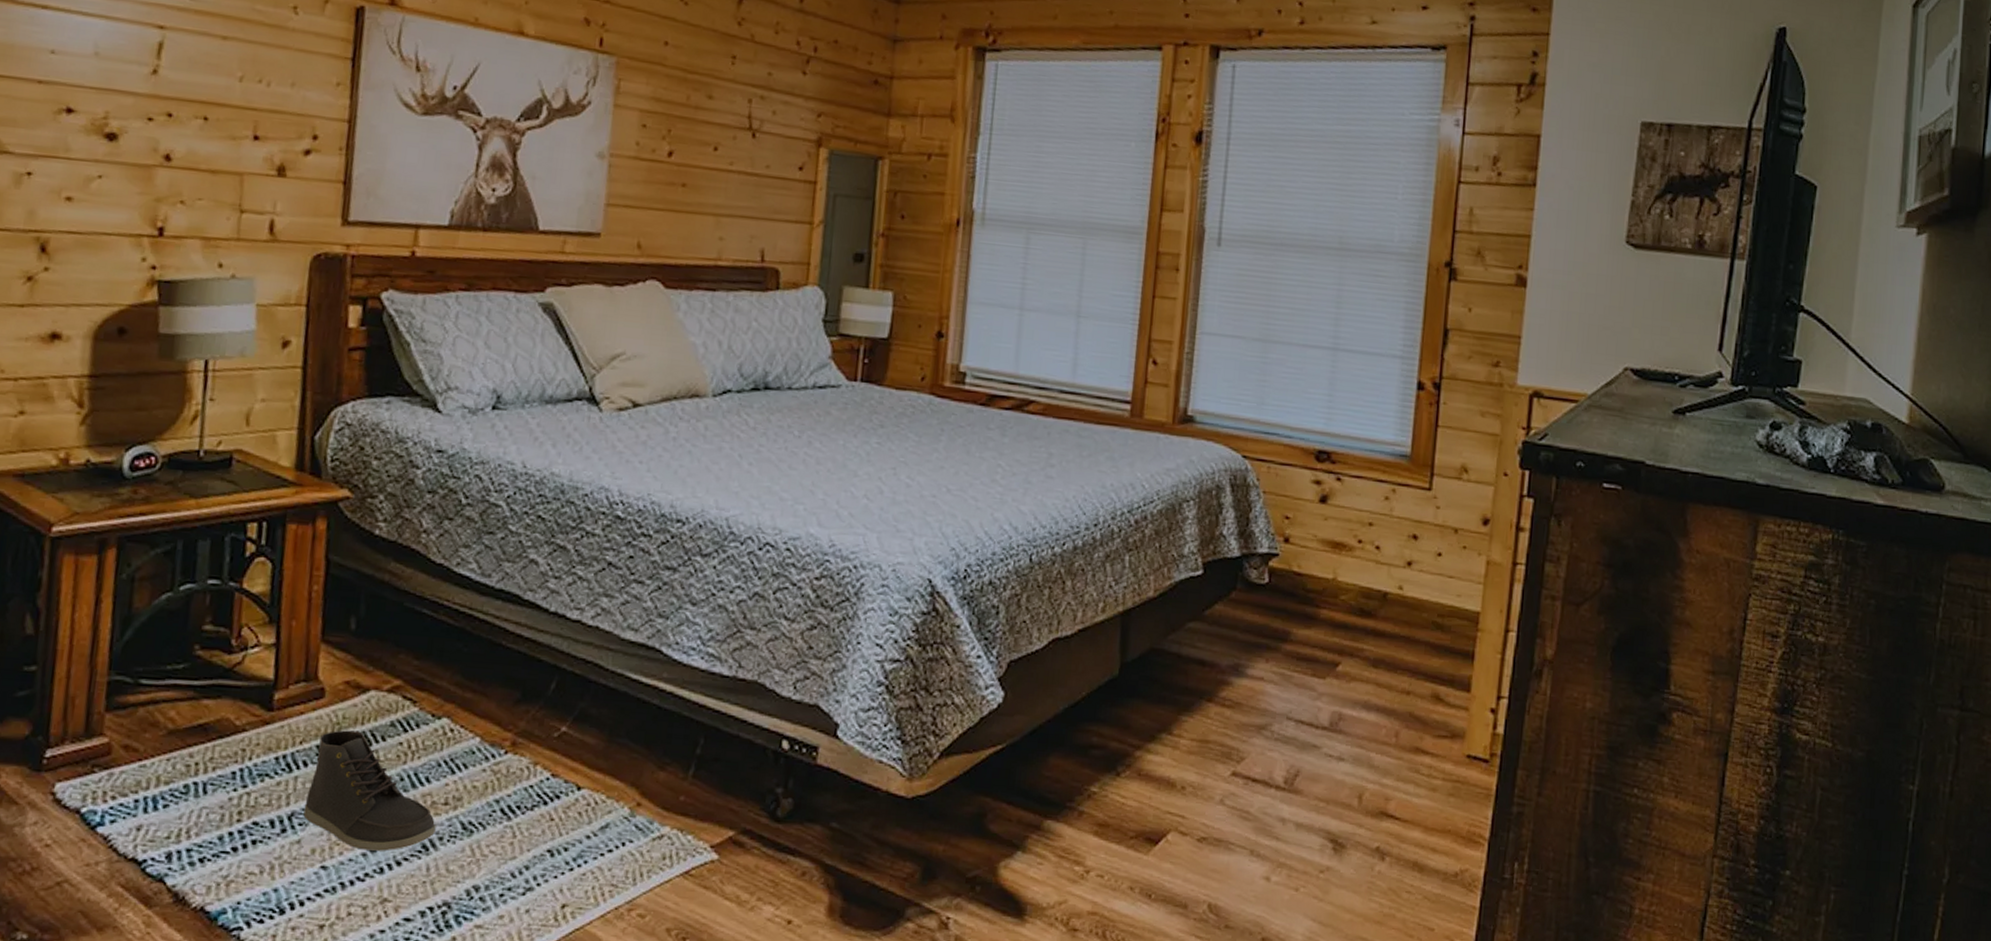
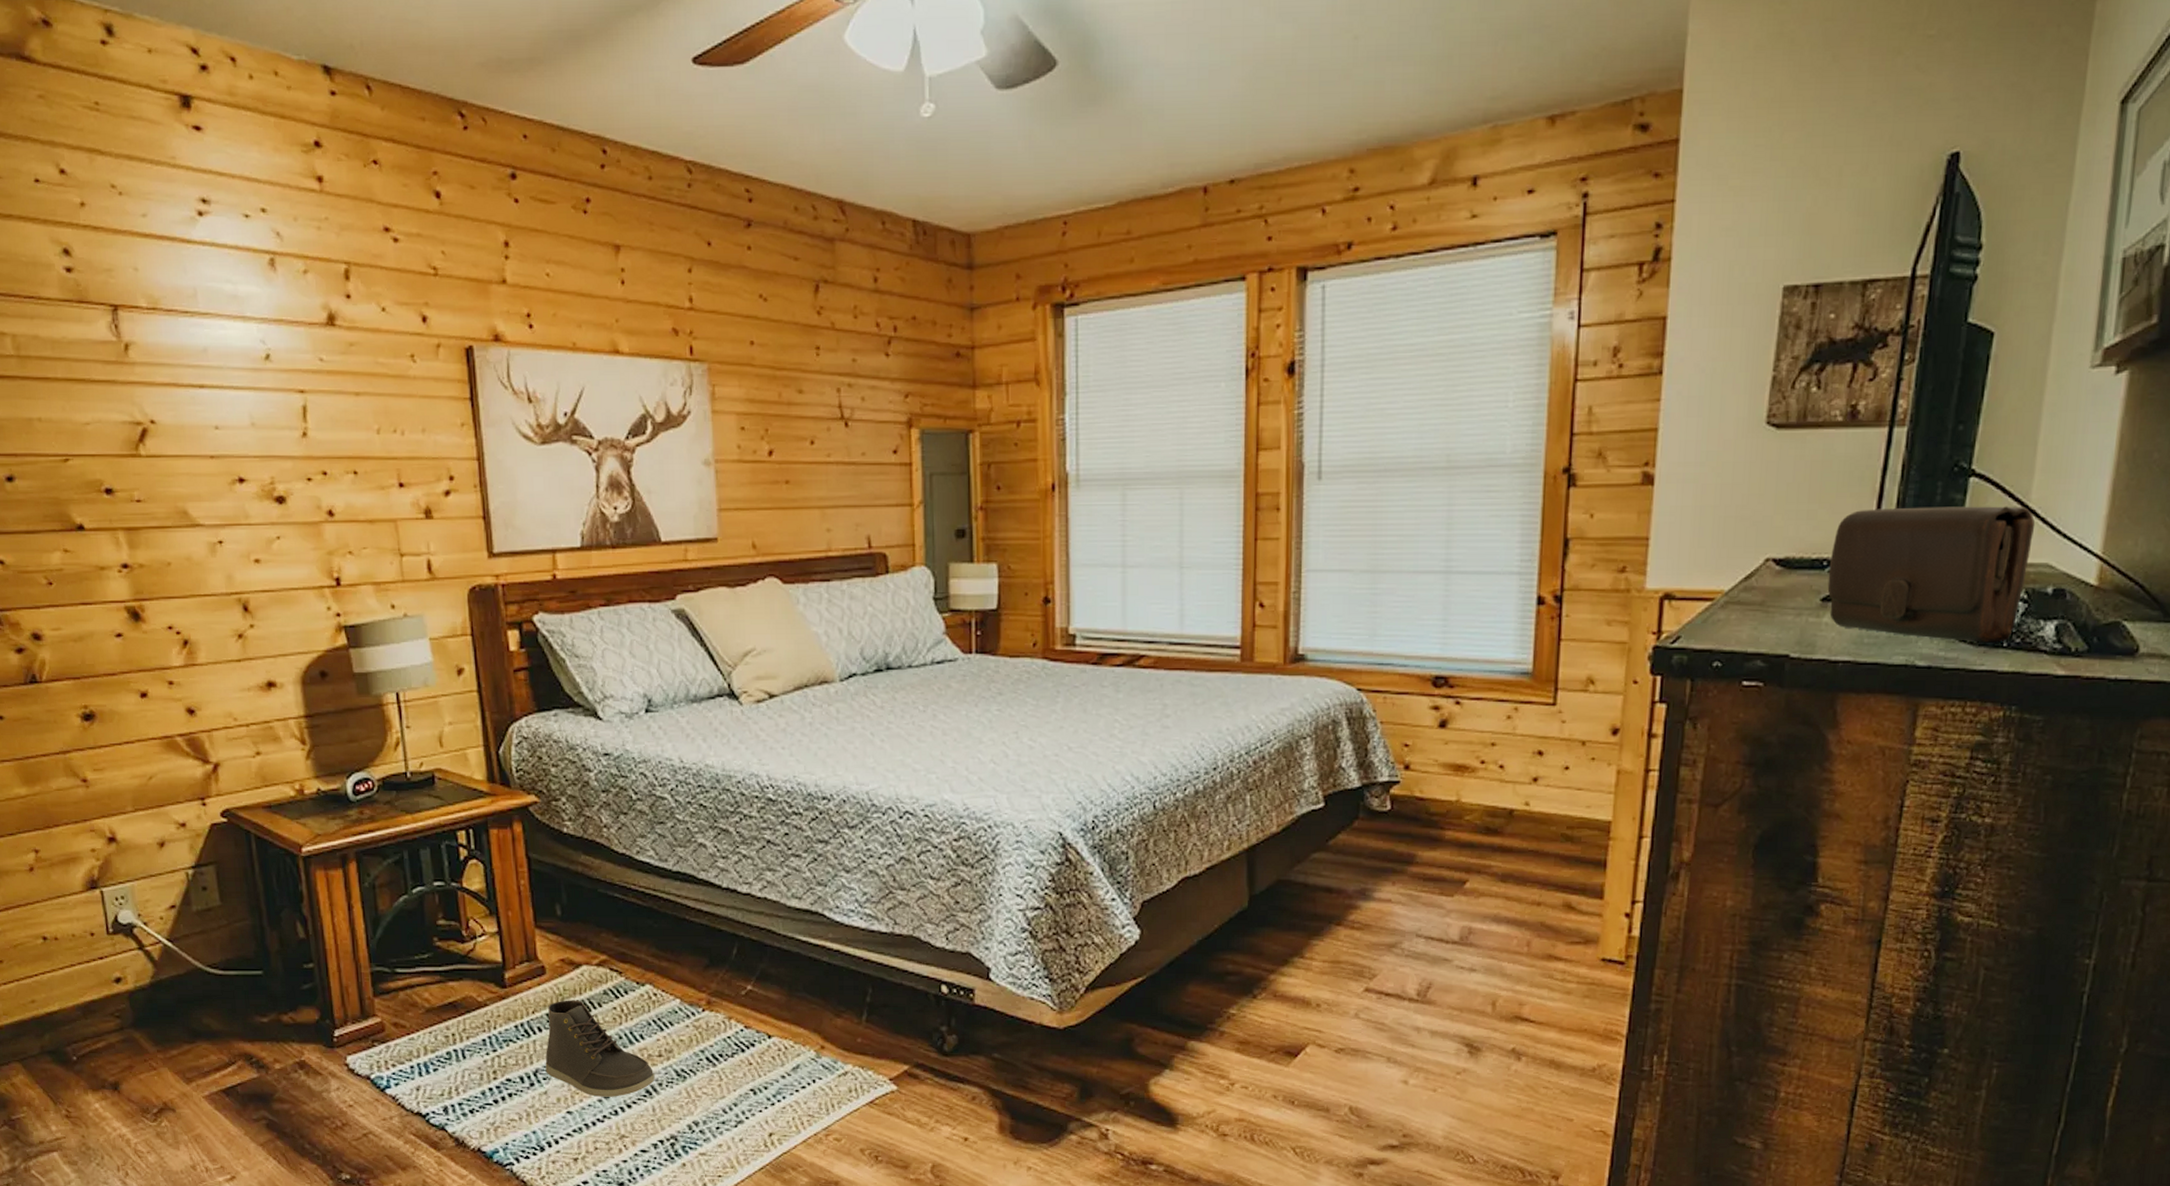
wallet: none [1678,331,1855,469] -> present [1827,506,2036,643]

